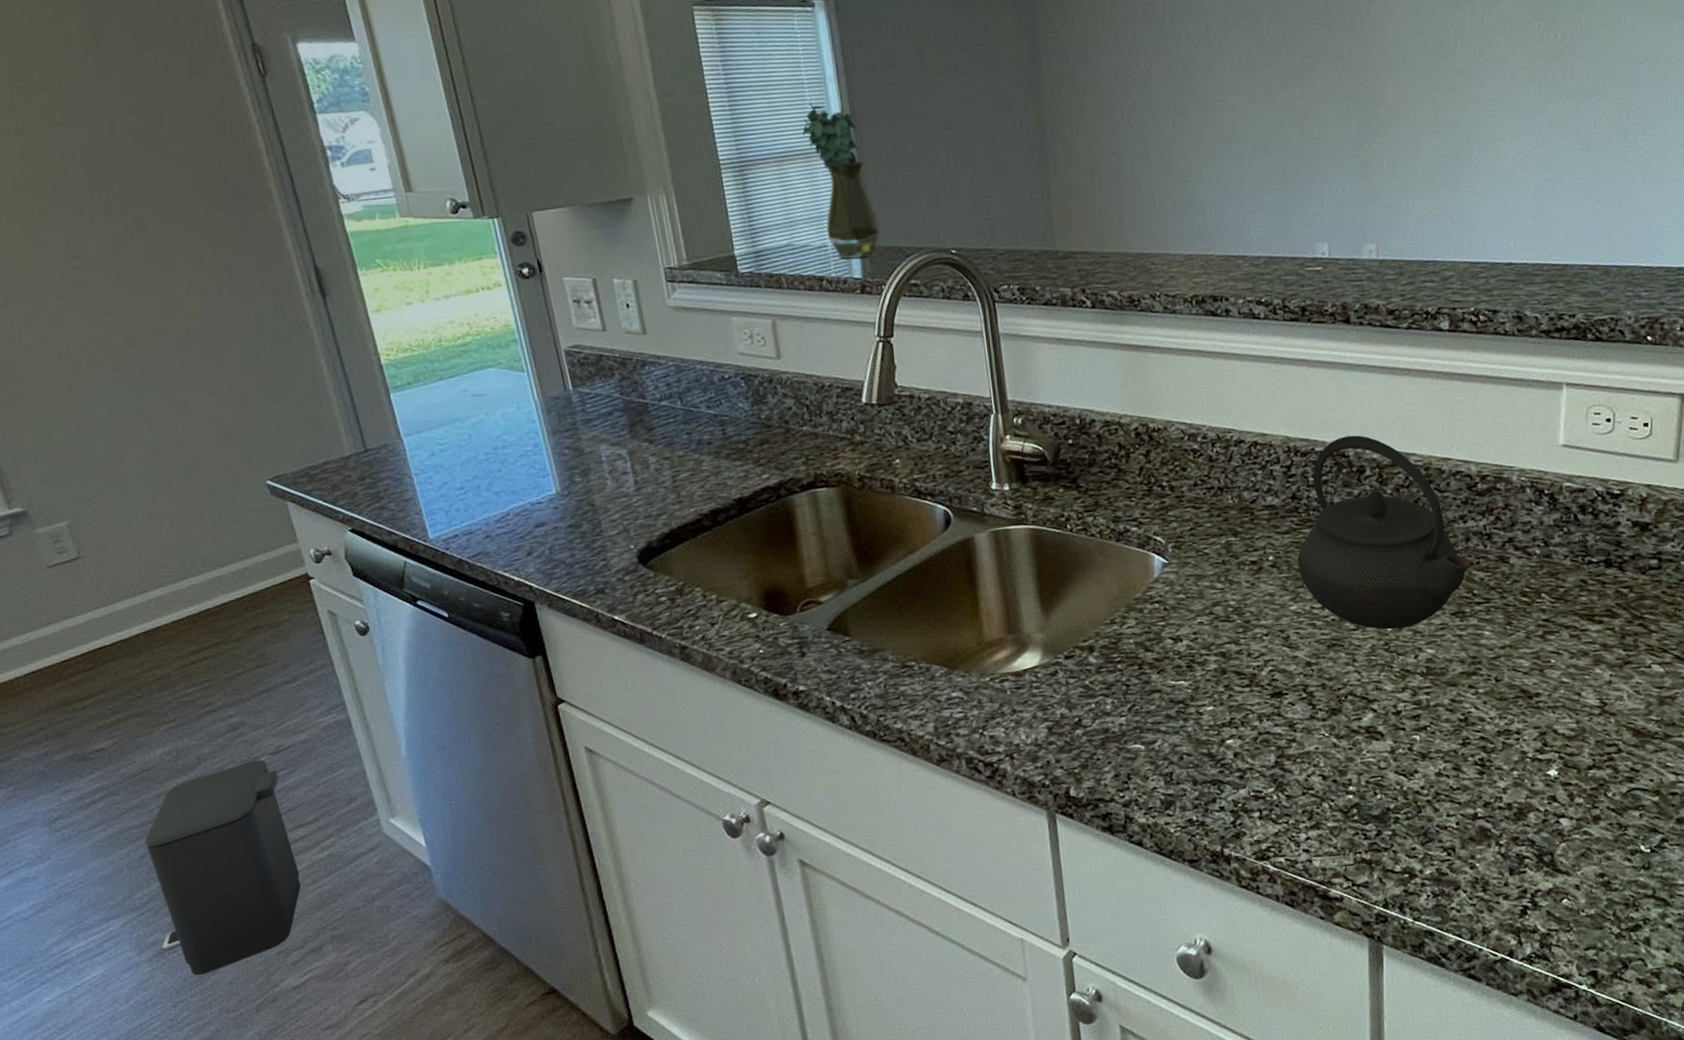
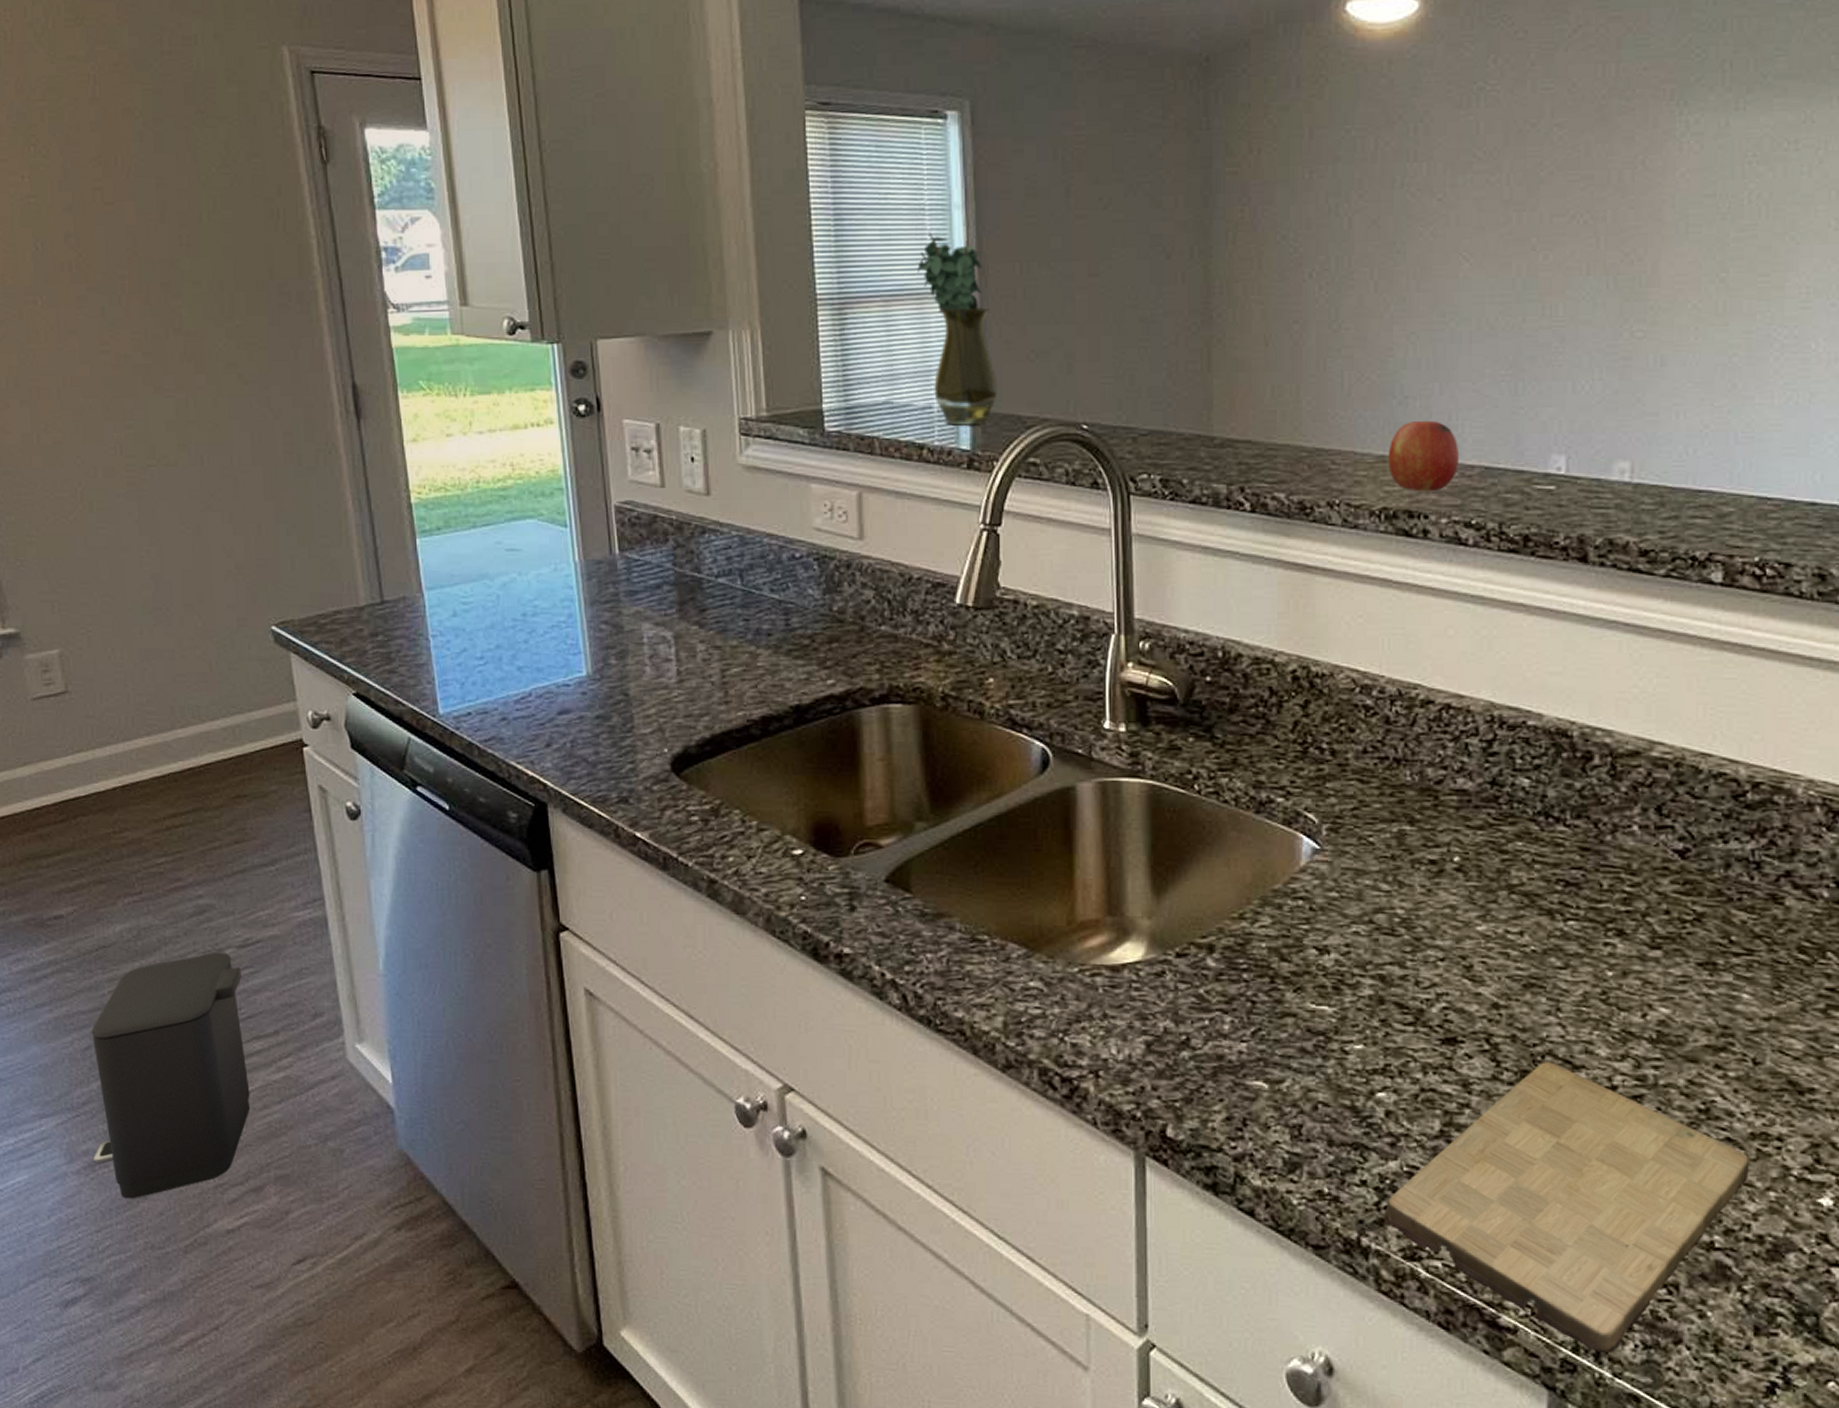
fruit: none [1194,224,1249,281] -> present [1388,421,1460,492]
cutting board: none [1239,700,1499,906] -> present [1384,1062,1750,1354]
kettle: present [1297,435,1470,630] -> none [1492,709,1729,975]

